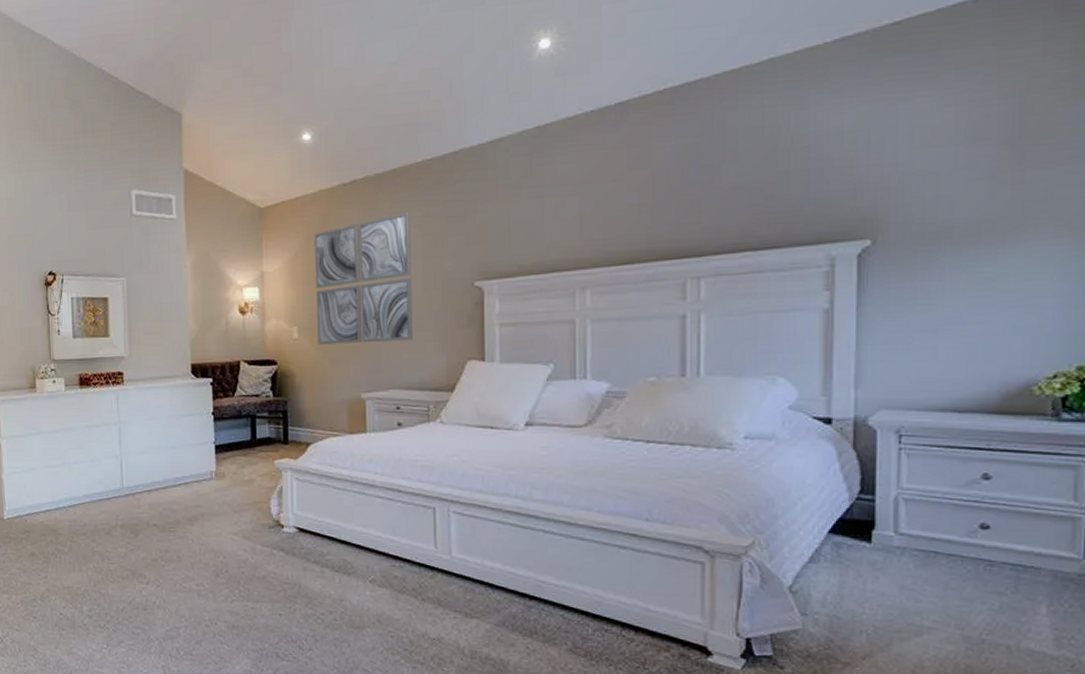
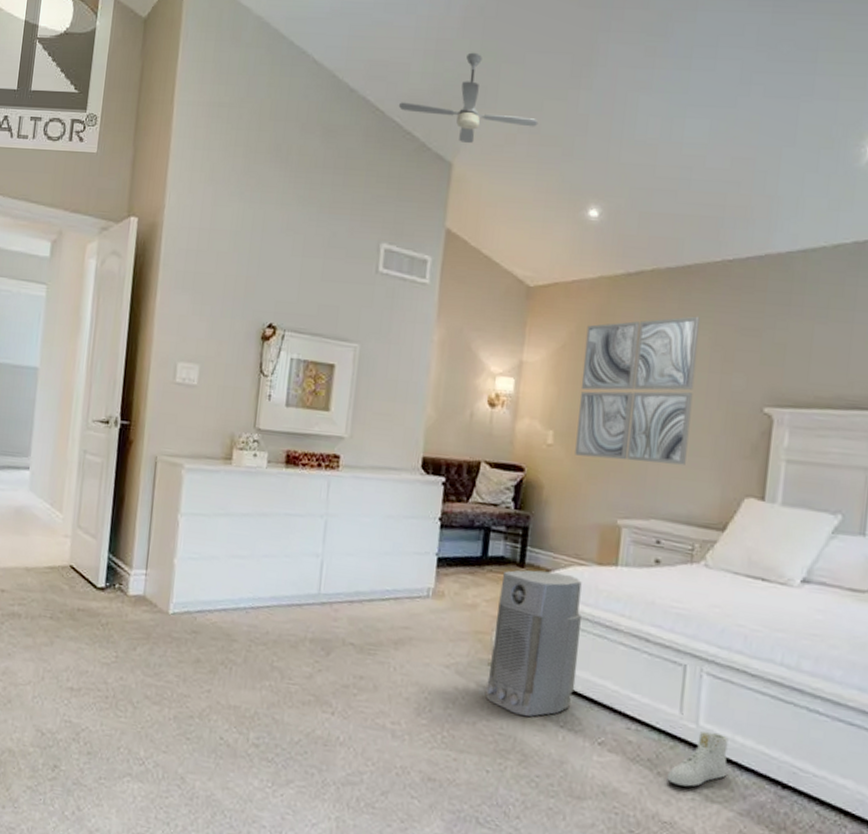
ceiling fan: none [129,14,249,94] -> present [398,52,539,143]
air purifier: none [269,445,344,567] -> present [484,570,582,717]
sneaker: none [431,561,481,608] -> present [667,731,729,787]

